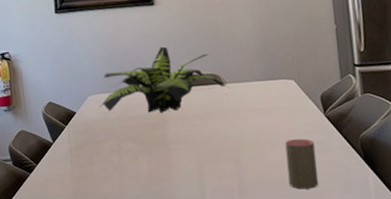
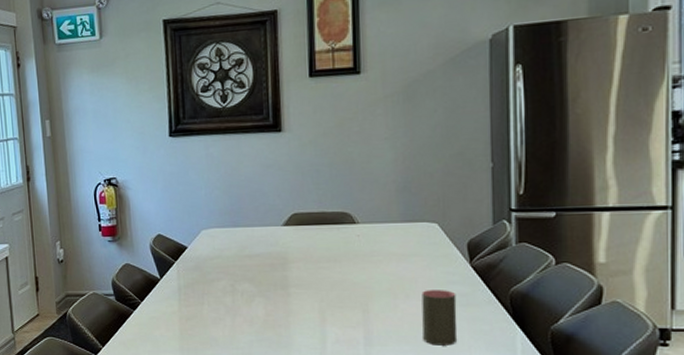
plant: present [99,46,229,113] -> none [213,179,362,252]

